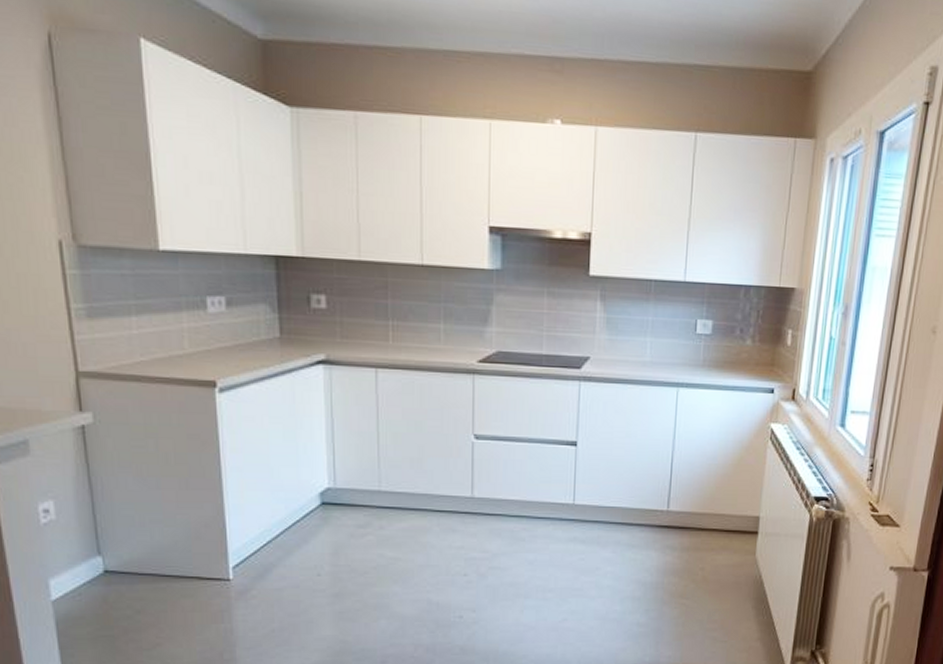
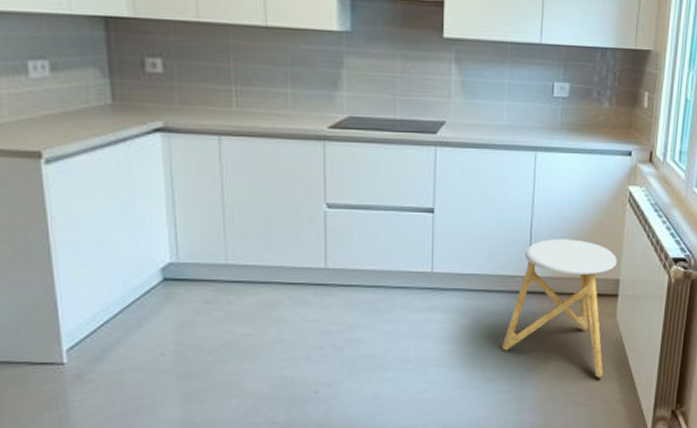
stool: none [640,474,757,615] -> present [501,239,617,378]

